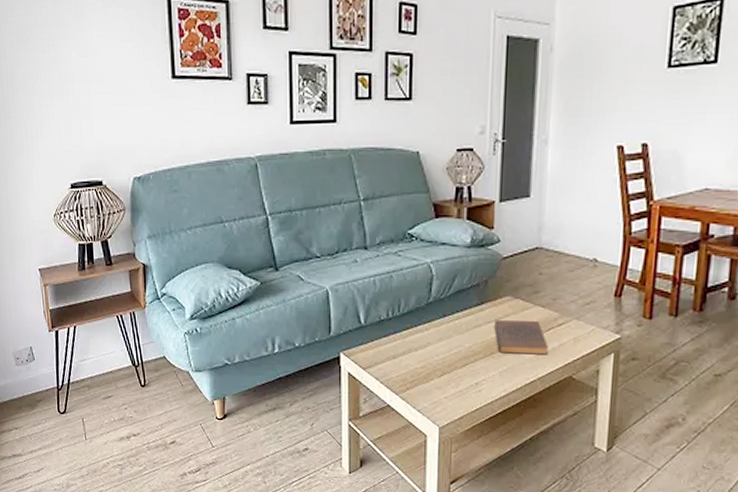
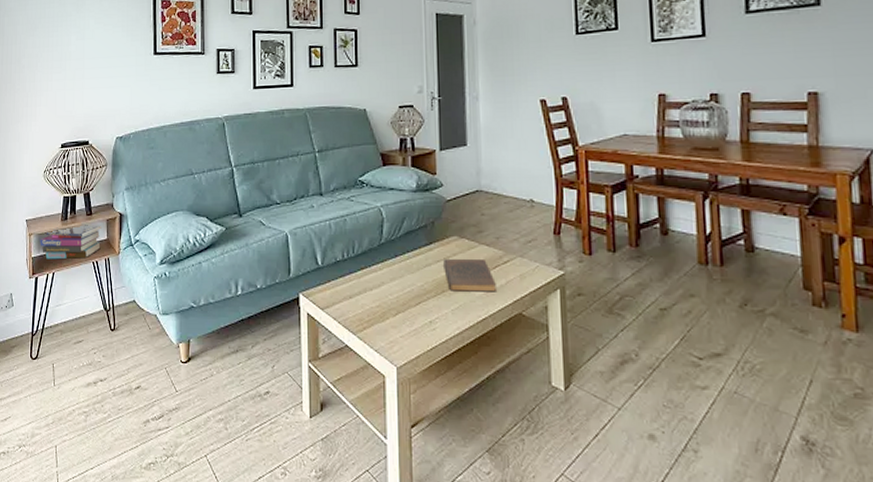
books: none [56,276,125,313] -> present [40,225,102,260]

